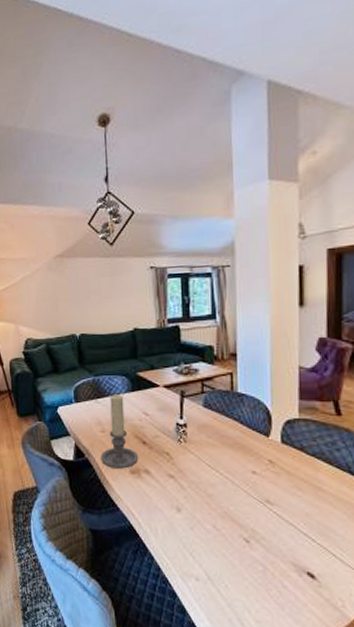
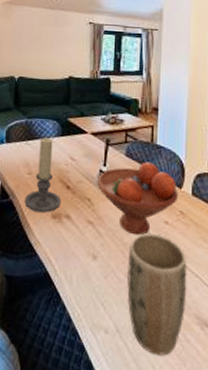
fruit bowl: none [174,411,266,487] -> present [96,162,179,236]
plant pot: none [214,484,281,601] -> present [127,233,187,356]

